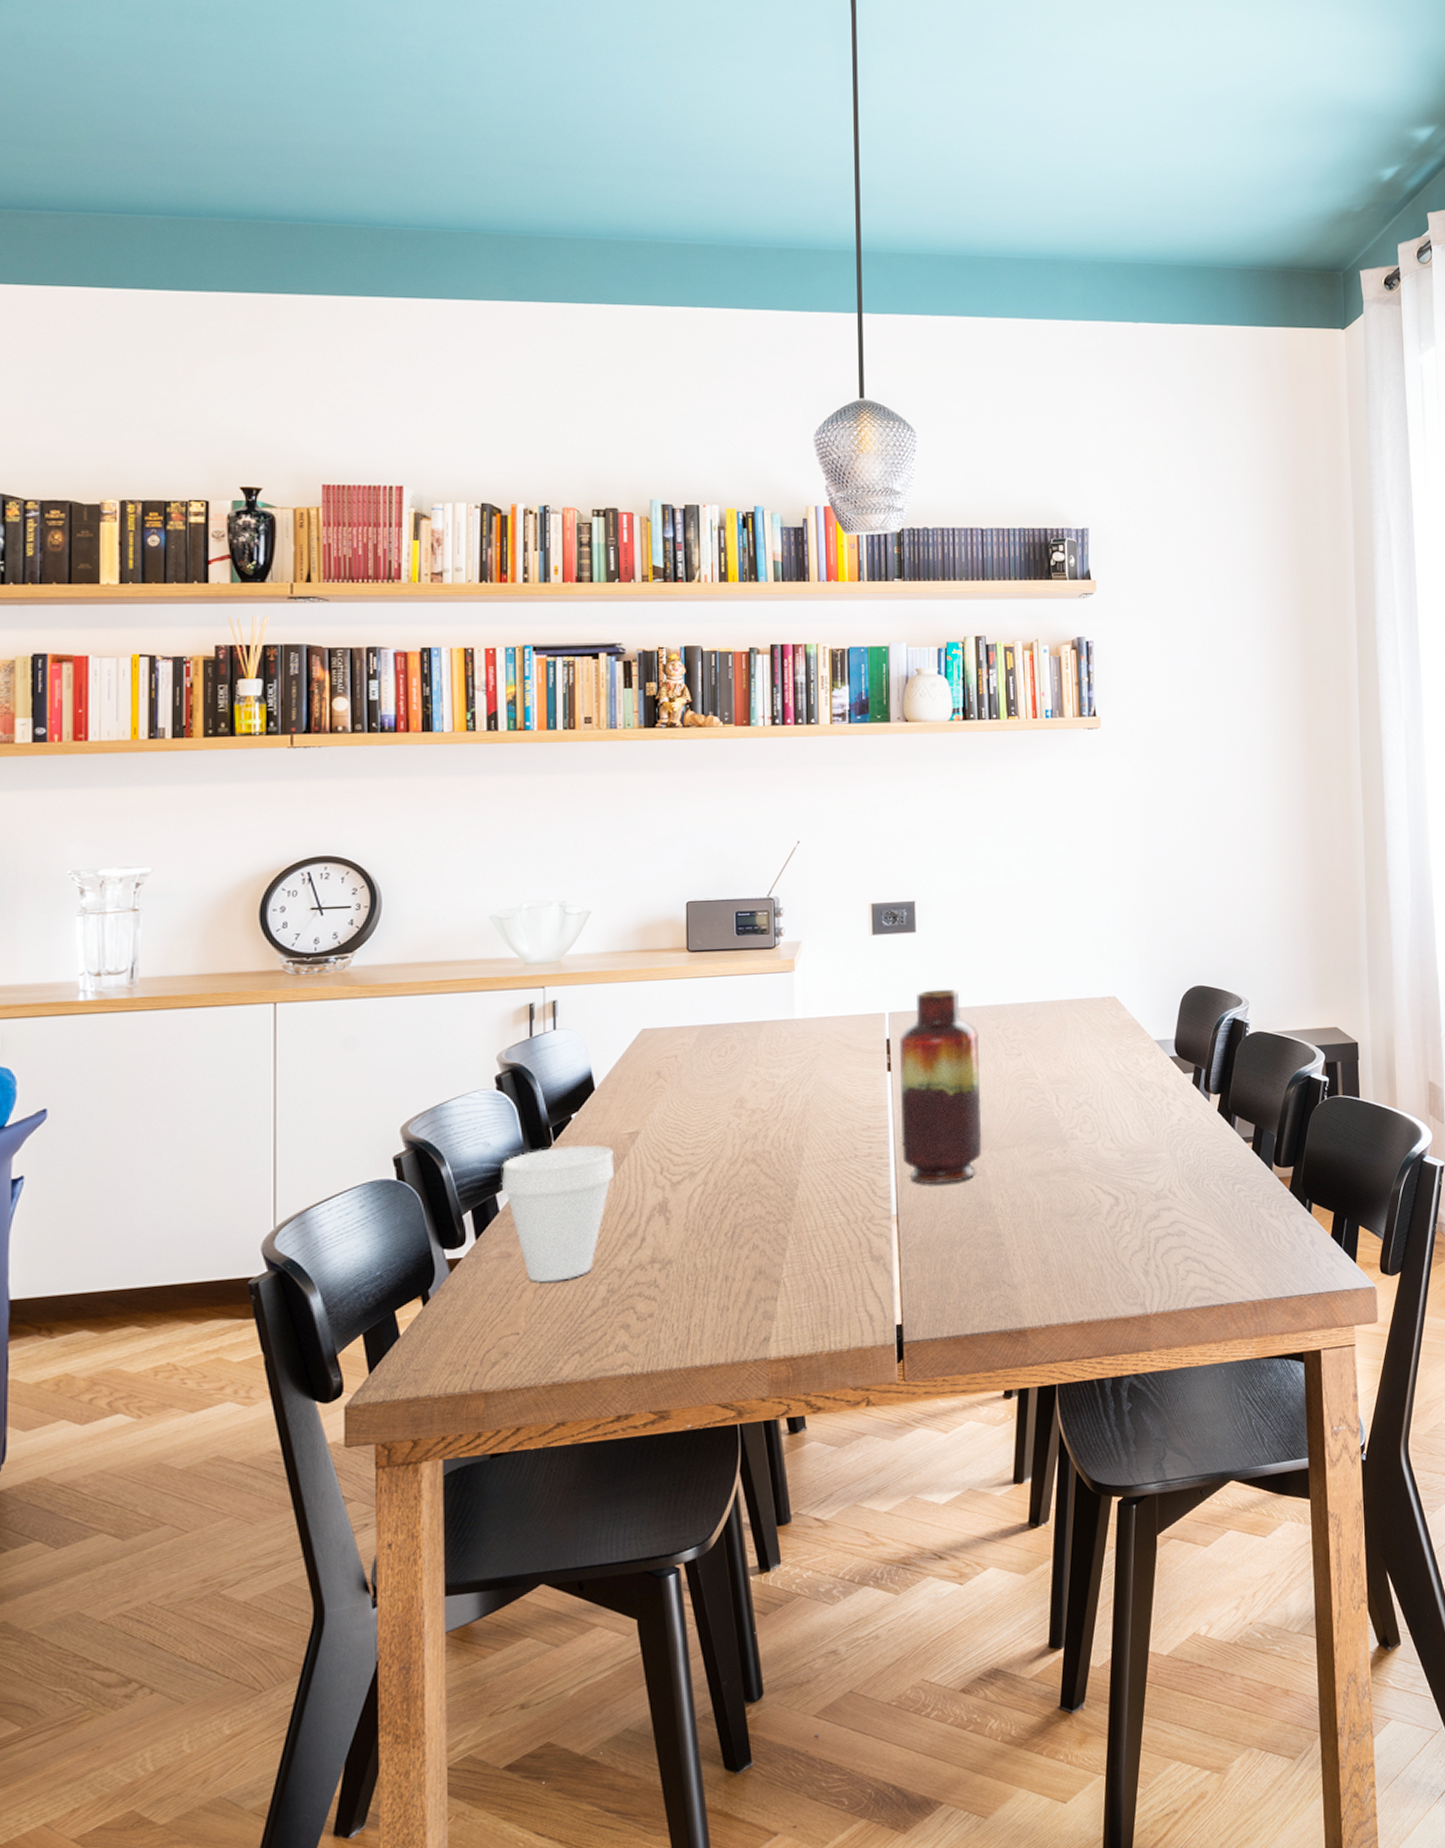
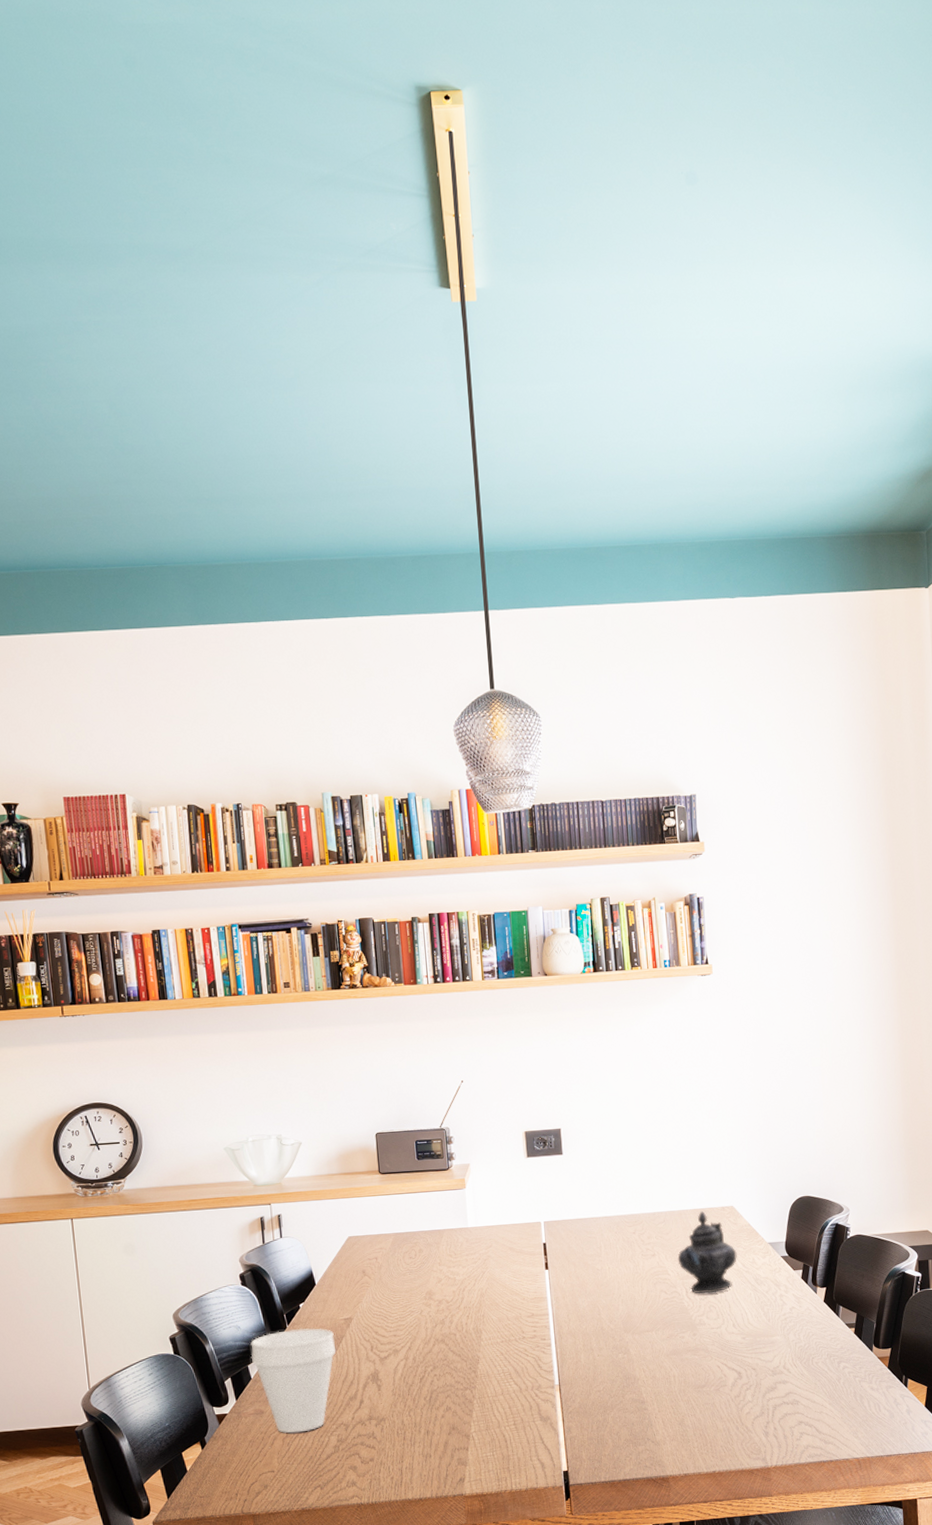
vase: present [899,988,982,1185] -> none [554,1201,626,1361]
teapot: none [1048,1001,1118,1102] -> present [677,1210,737,1294]

